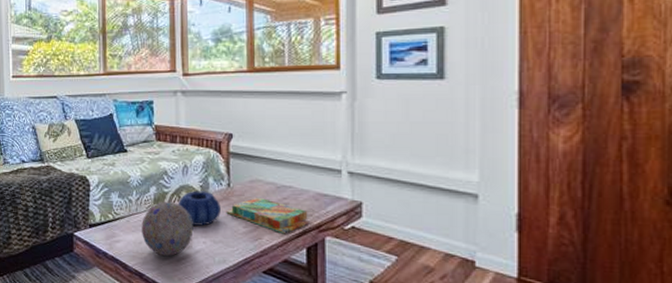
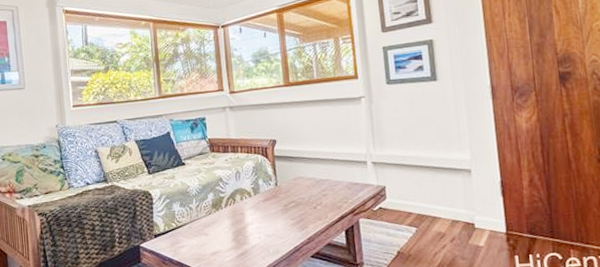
decorative ball: present [142,201,194,257] -> none [202,204,249,255]
decorative bowl: present [177,190,221,226] -> none [233,192,271,224]
board game: present [226,197,308,234] -> none [276,191,345,221]

